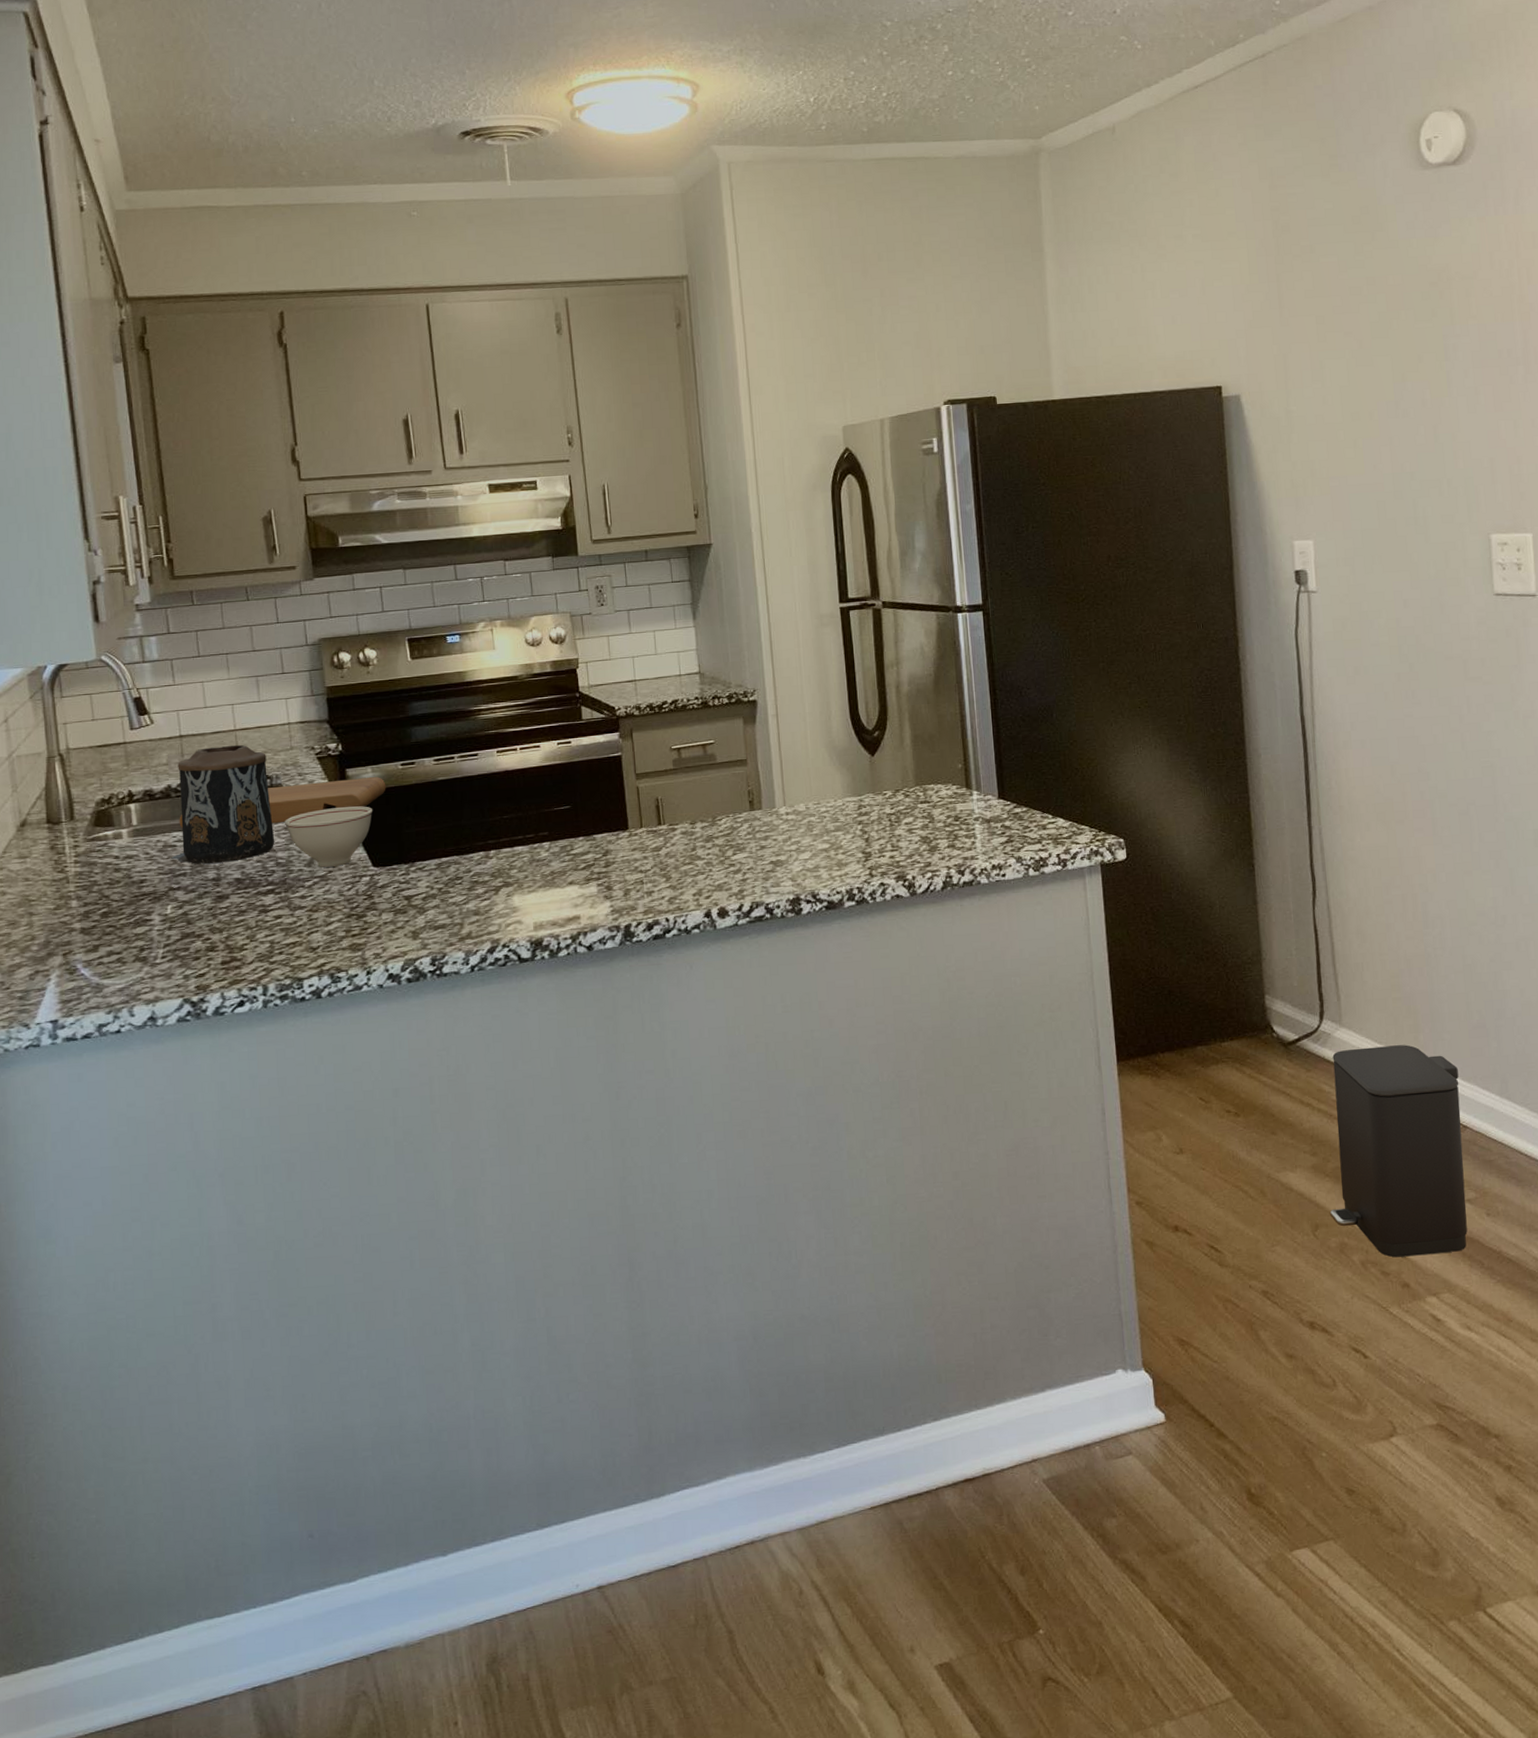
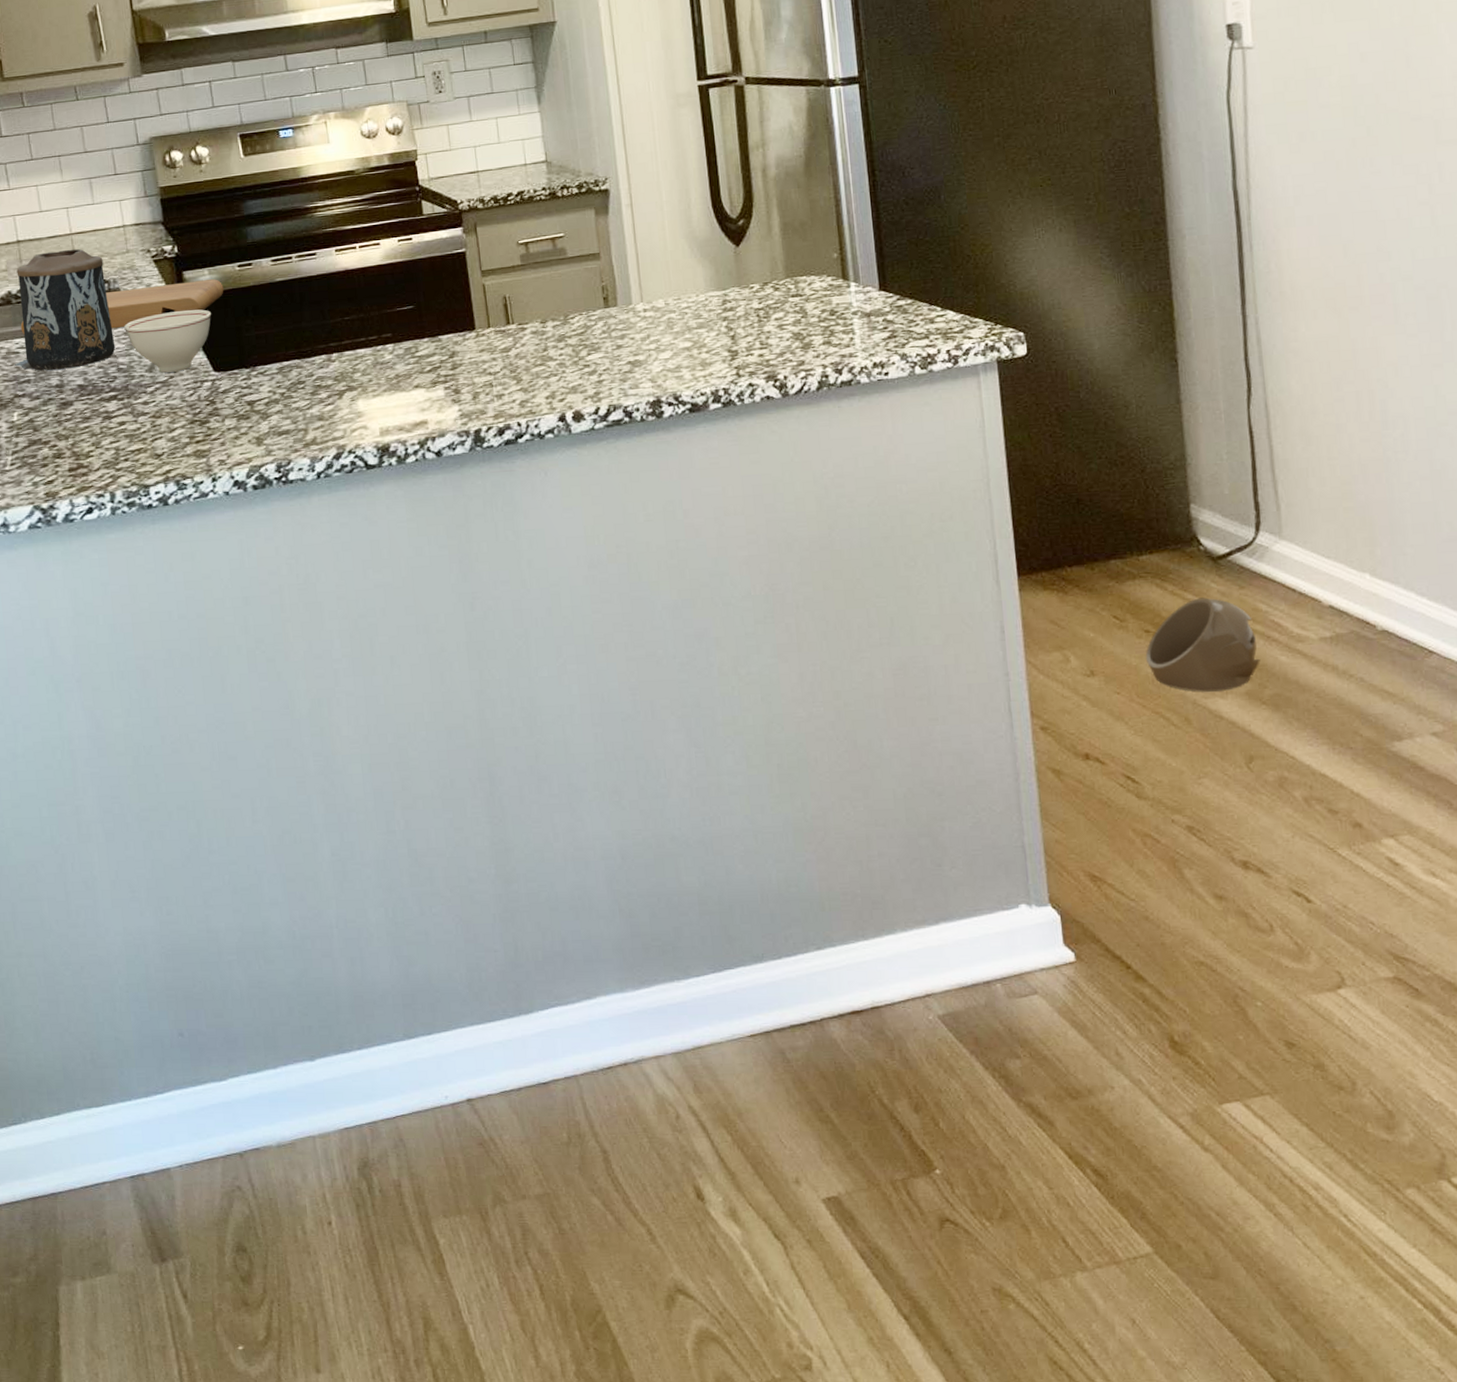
pet bowl: none [1226,1080,1324,1167] -> present [1145,597,1260,692]
pedal bin: present [1329,1045,1468,1258] -> none [1266,560,1433,794]

